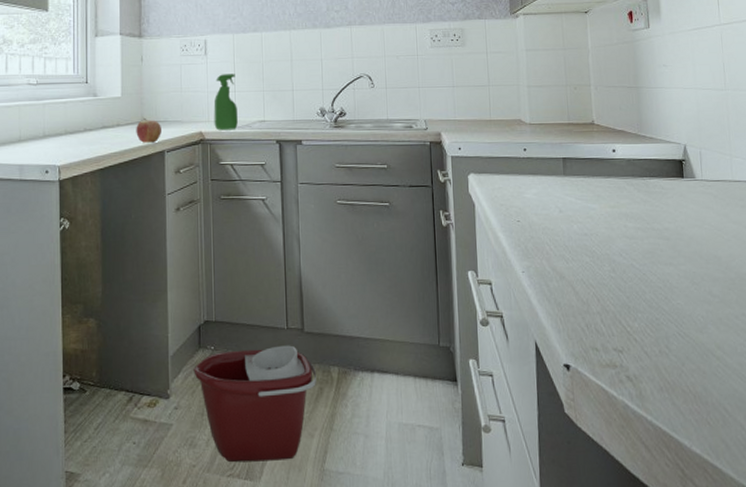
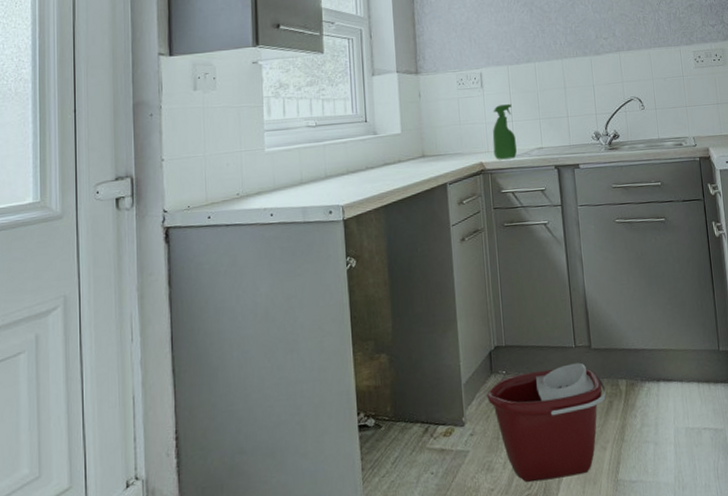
fruit: present [136,117,161,144] -> none [417,152,443,178]

